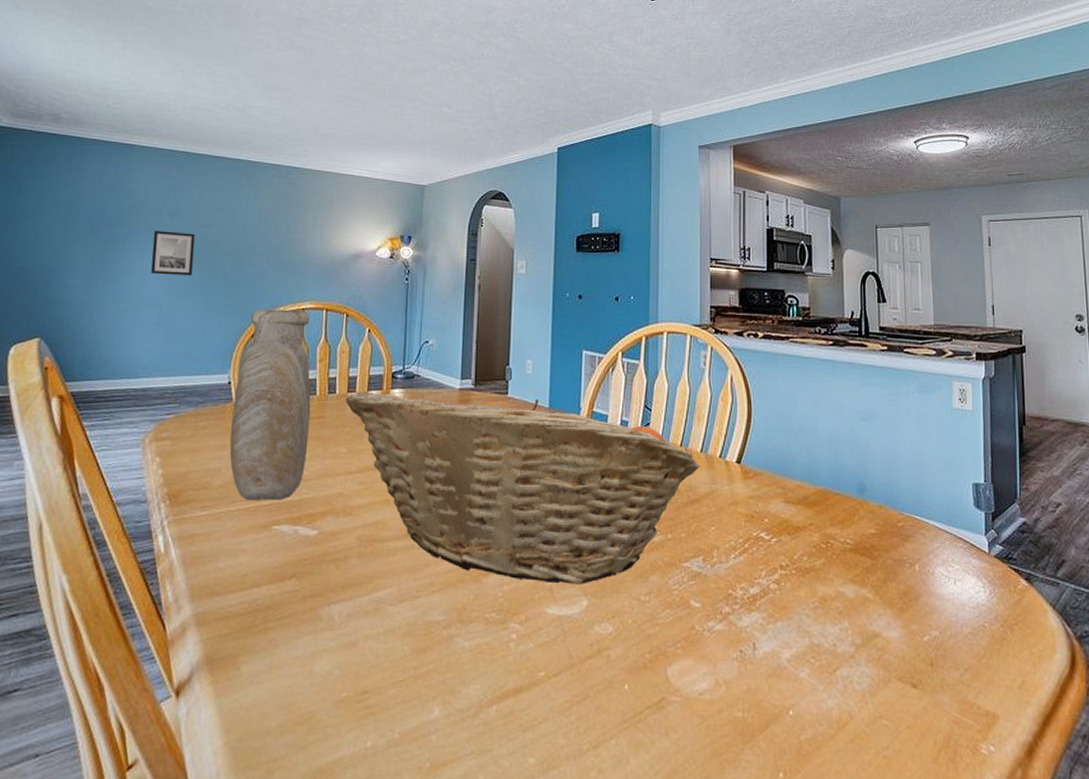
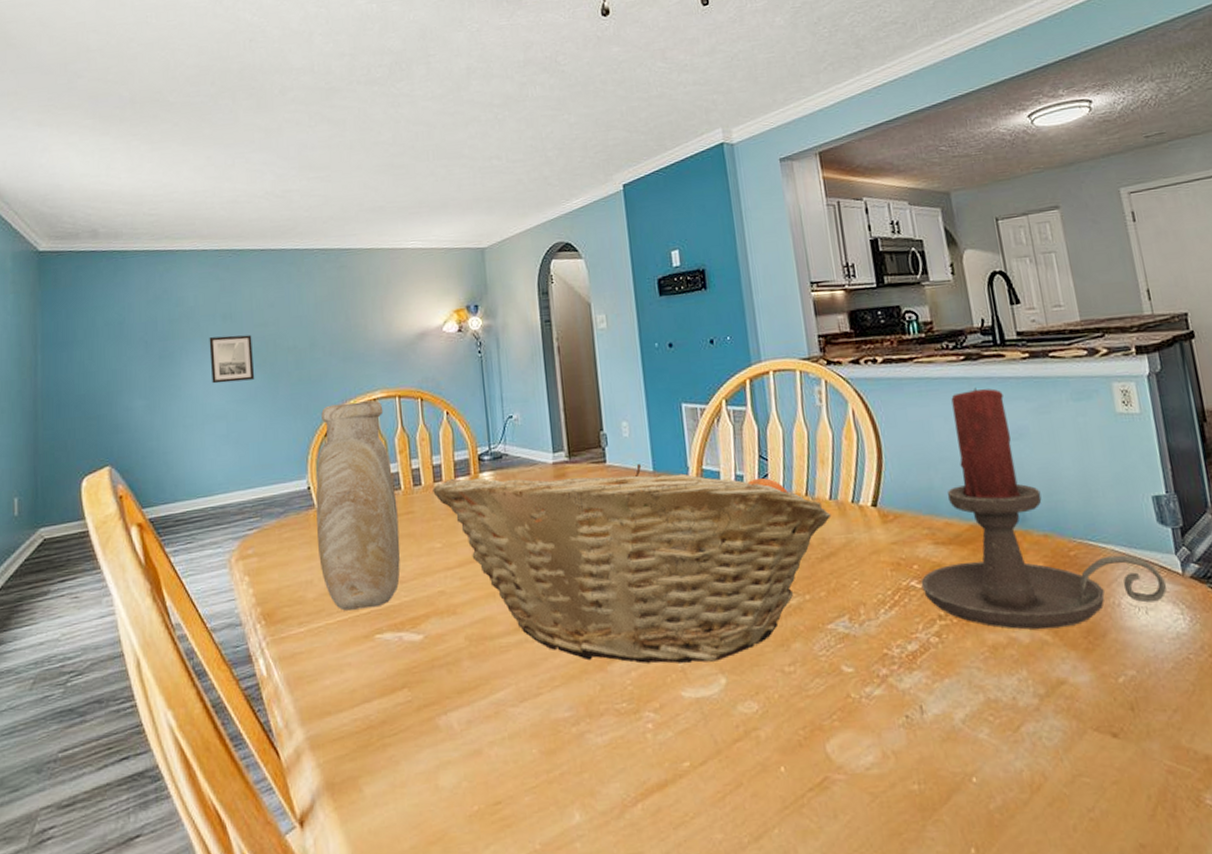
candle holder: none [769,370,975,588] -> present [921,387,1167,630]

